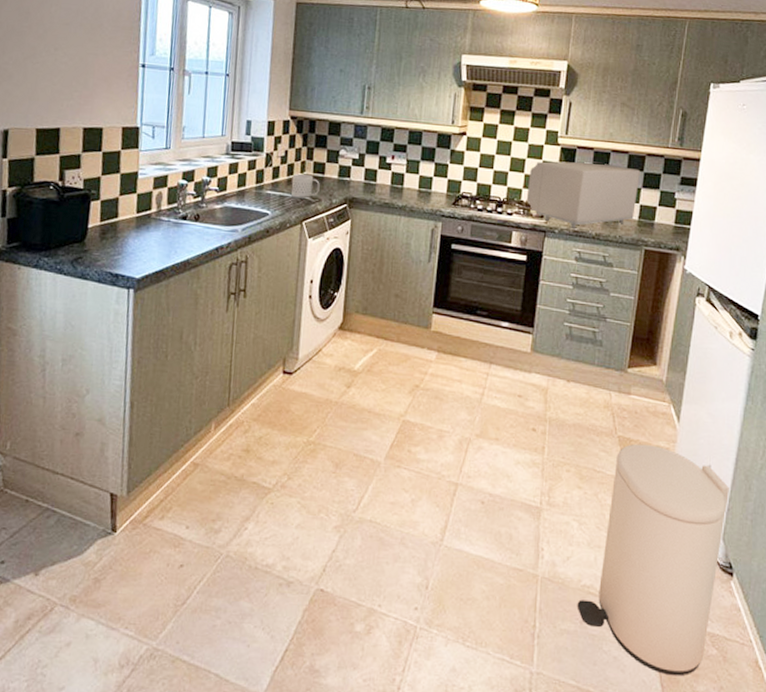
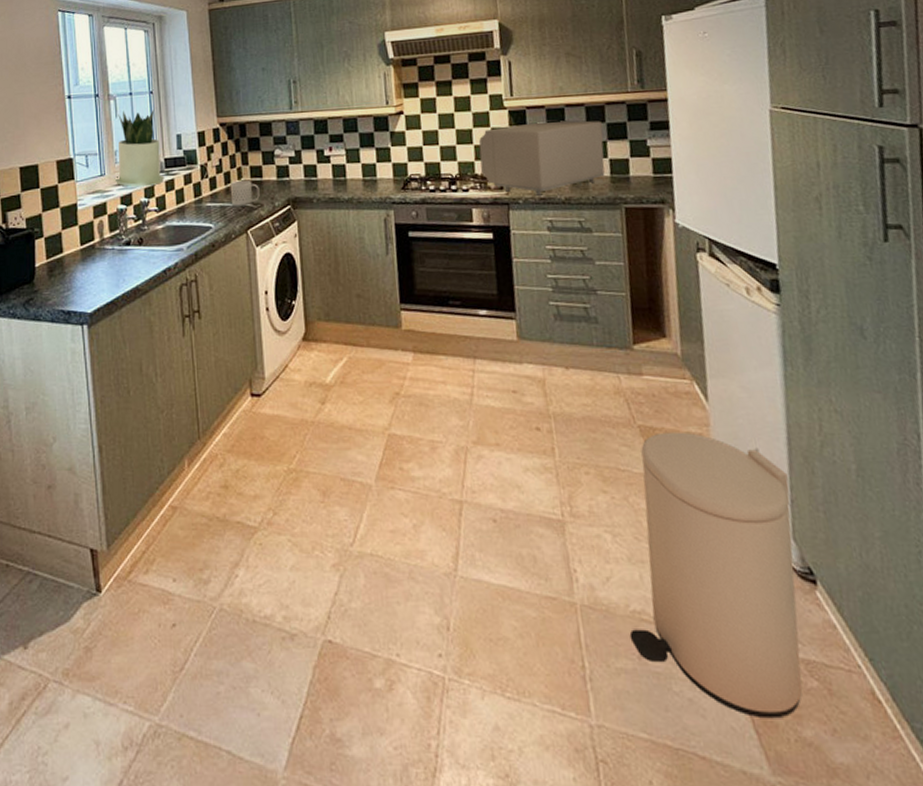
planter: none [179,89,230,166] -> present [114,110,165,187]

